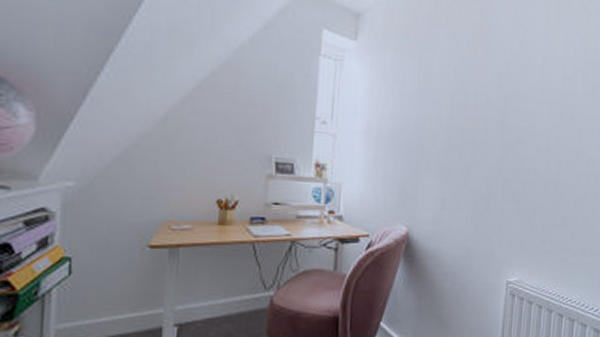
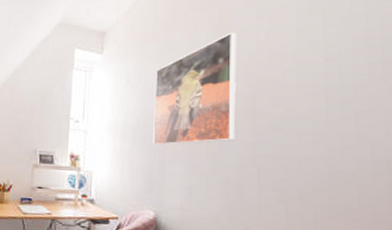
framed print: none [408,36,495,155] -> present [153,32,237,146]

